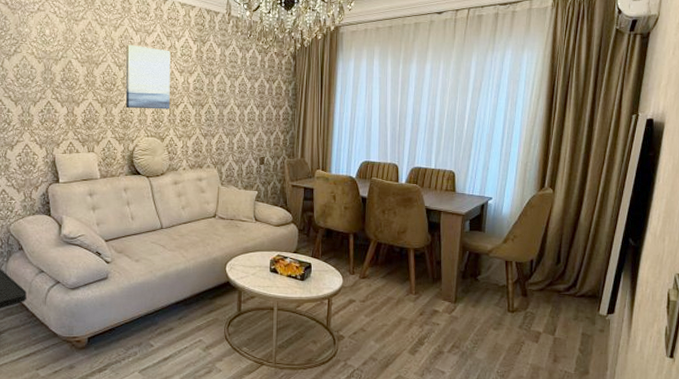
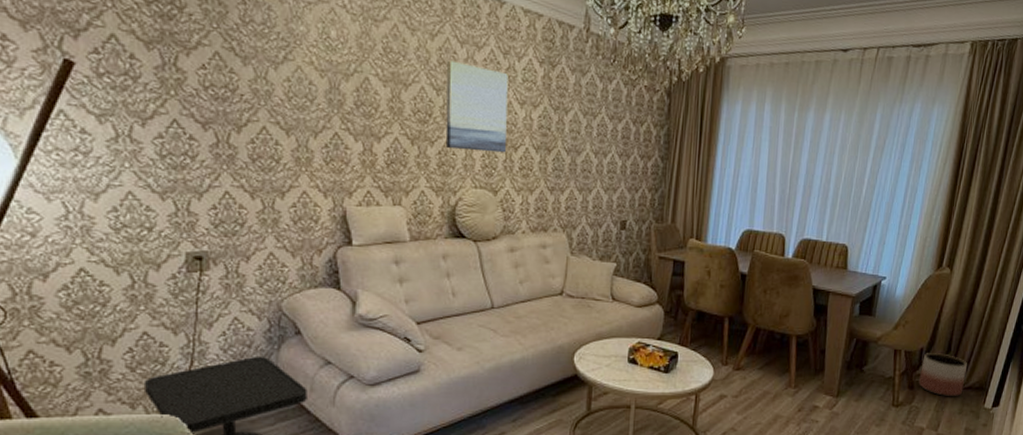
planter: none [531,264,579,304] -> present [918,353,968,397]

